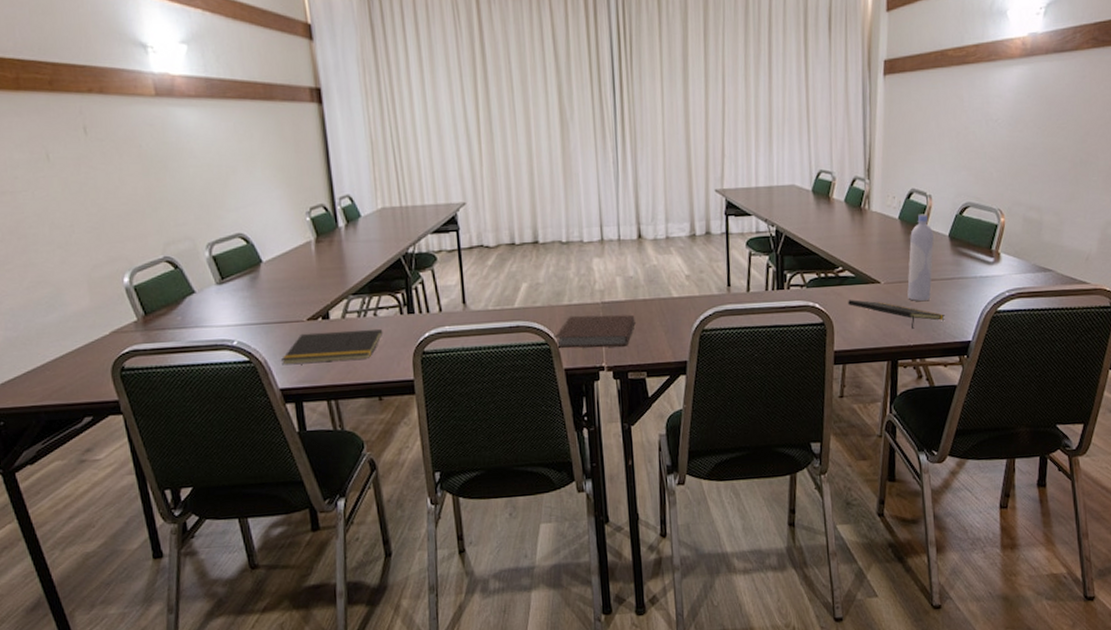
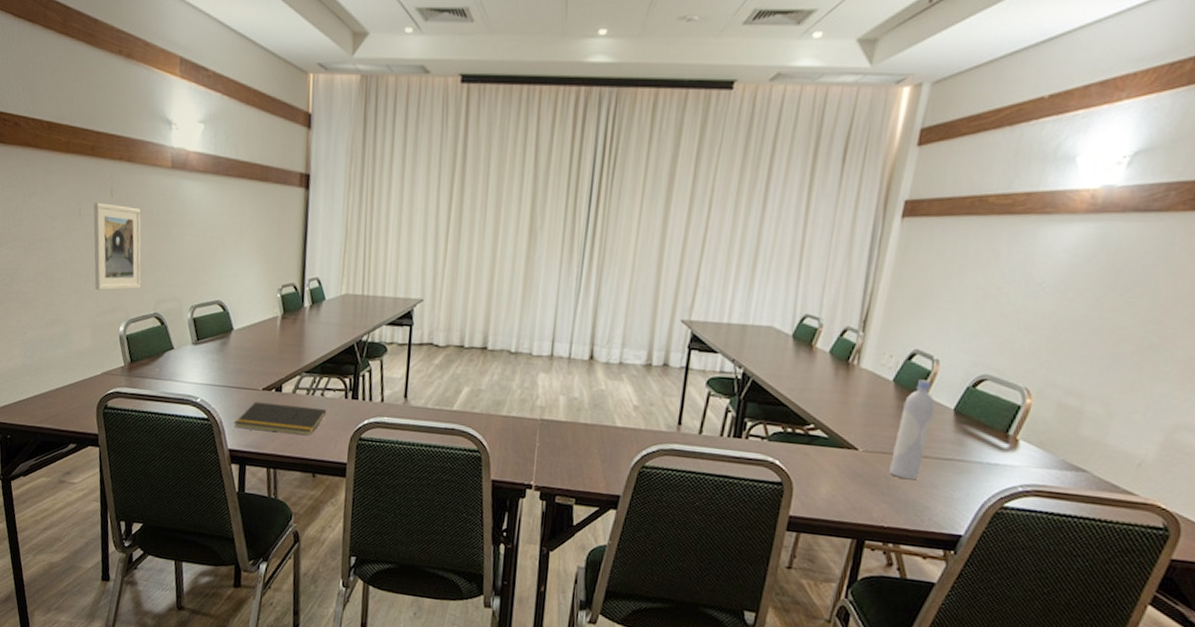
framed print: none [63,143,143,241] -> present [93,202,142,291]
notebook: present [554,314,635,349] -> none [487,427,573,468]
notepad: present [848,299,945,329] -> none [815,462,933,508]

